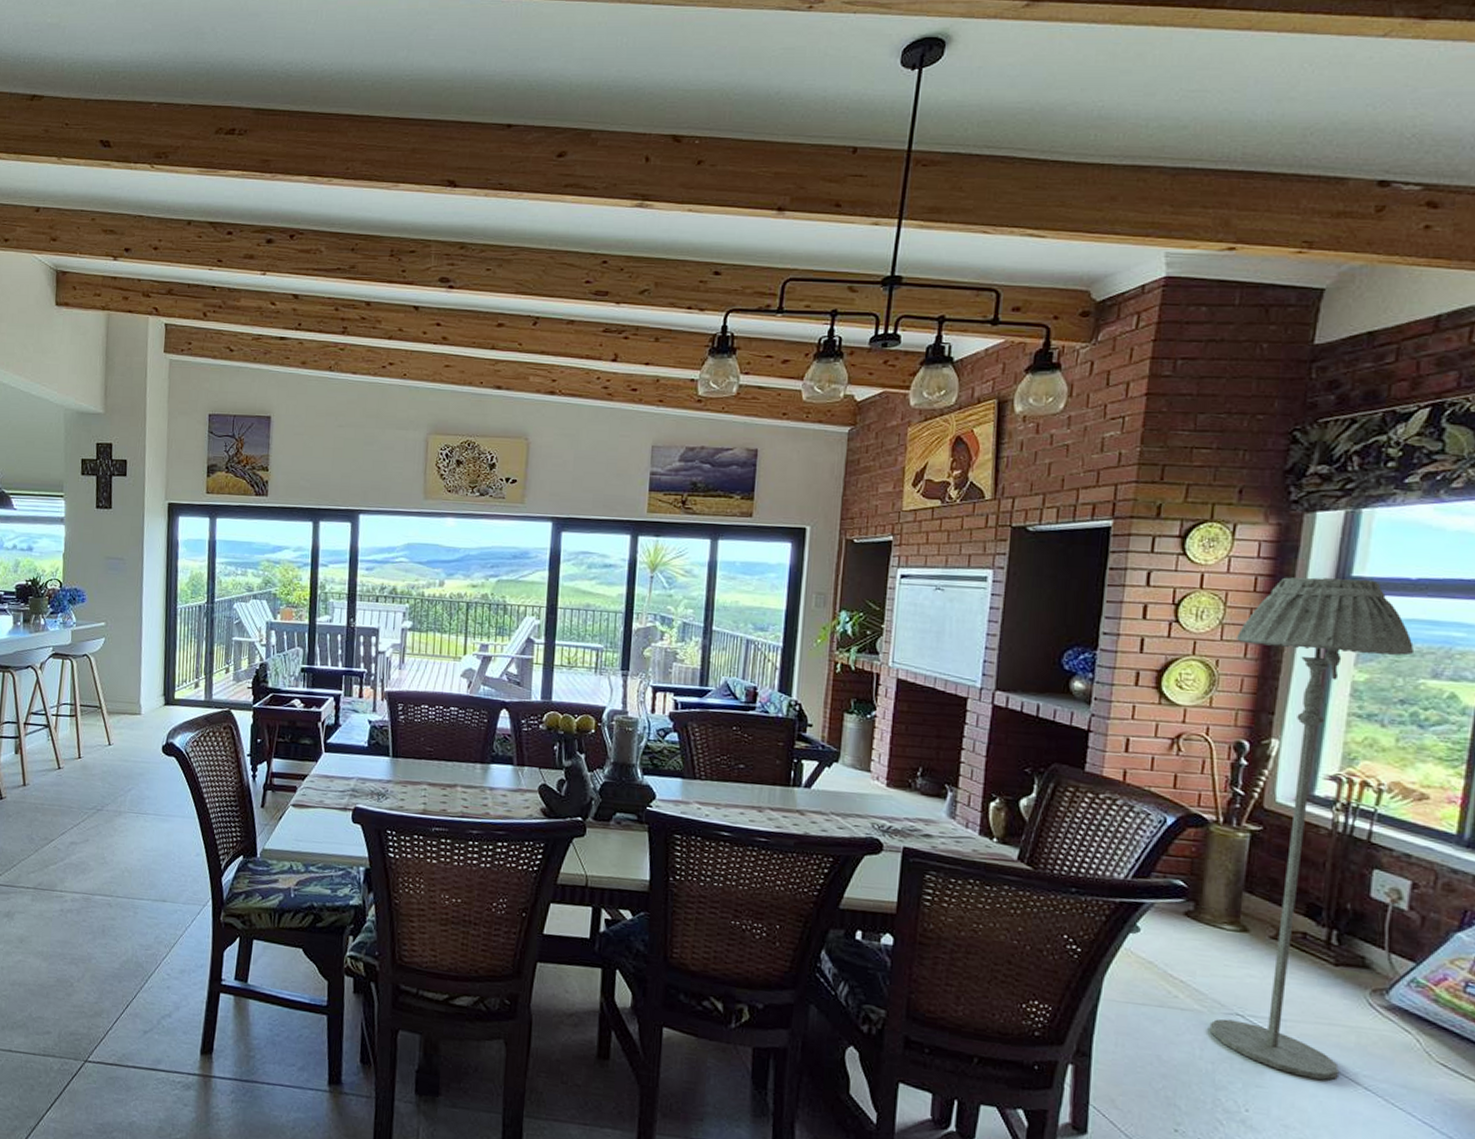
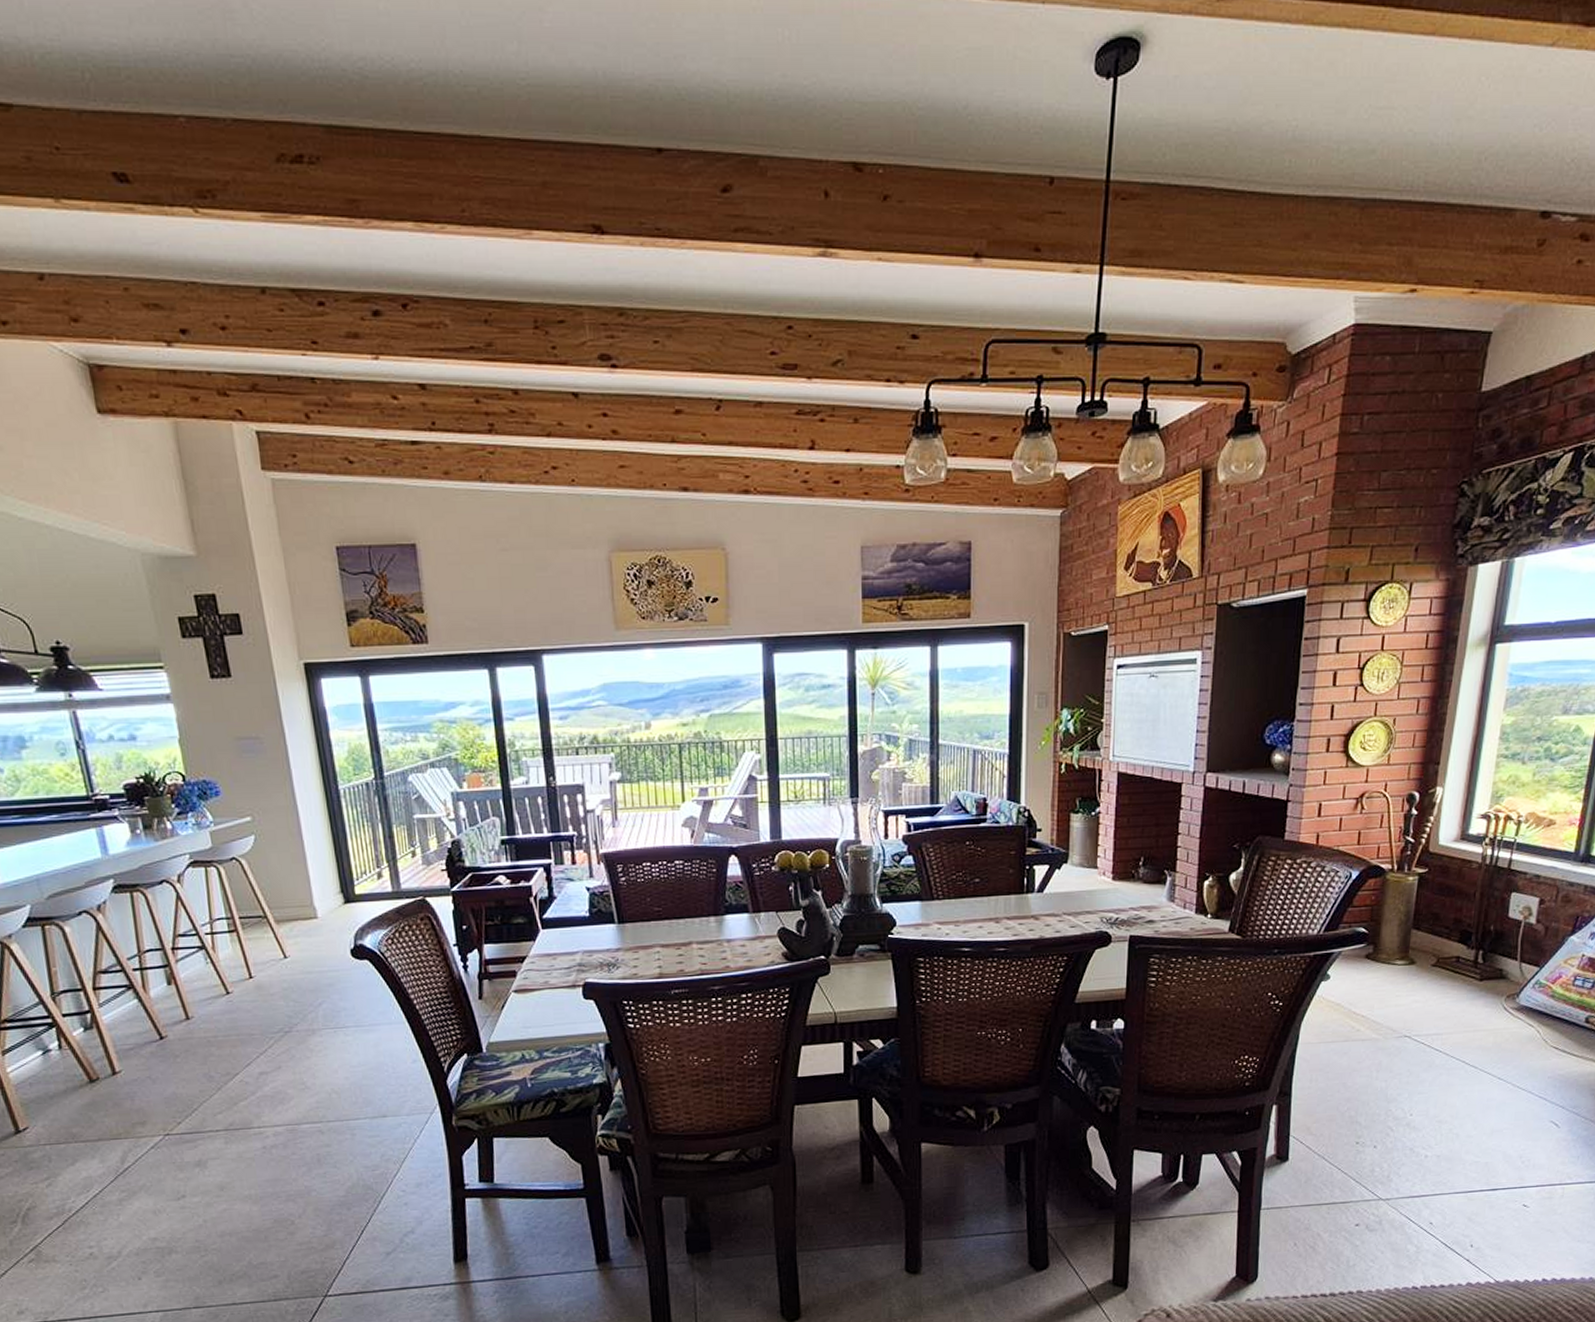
floor lamp: present [1209,577,1415,1080] -> none [1384,626,1551,1079]

